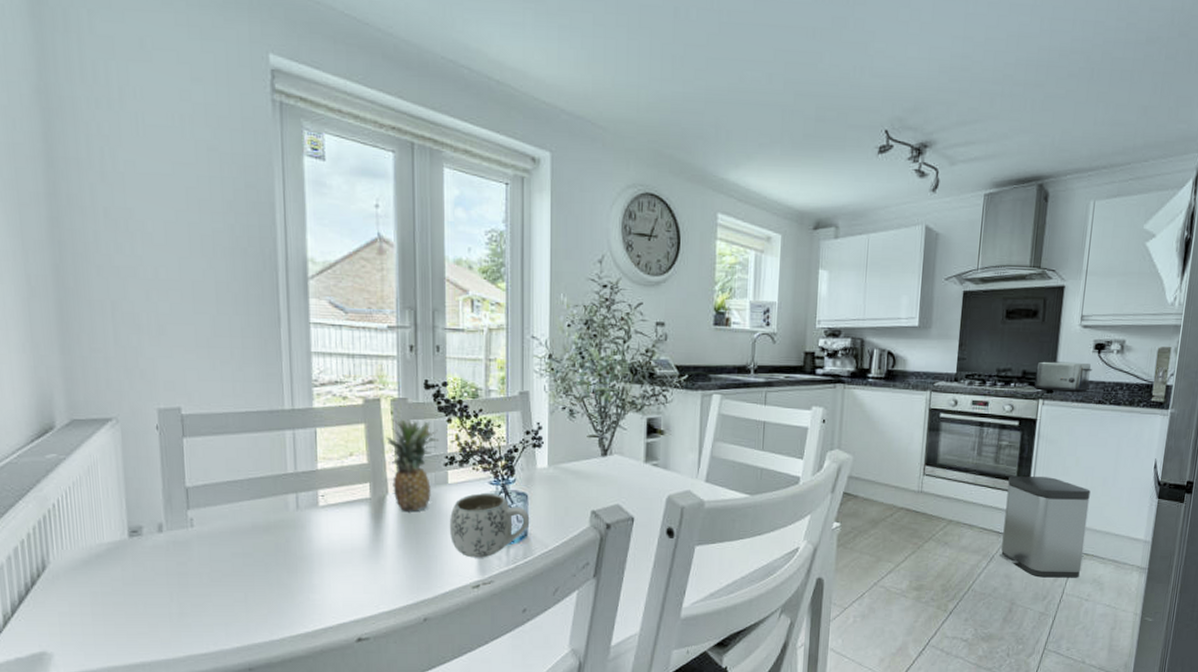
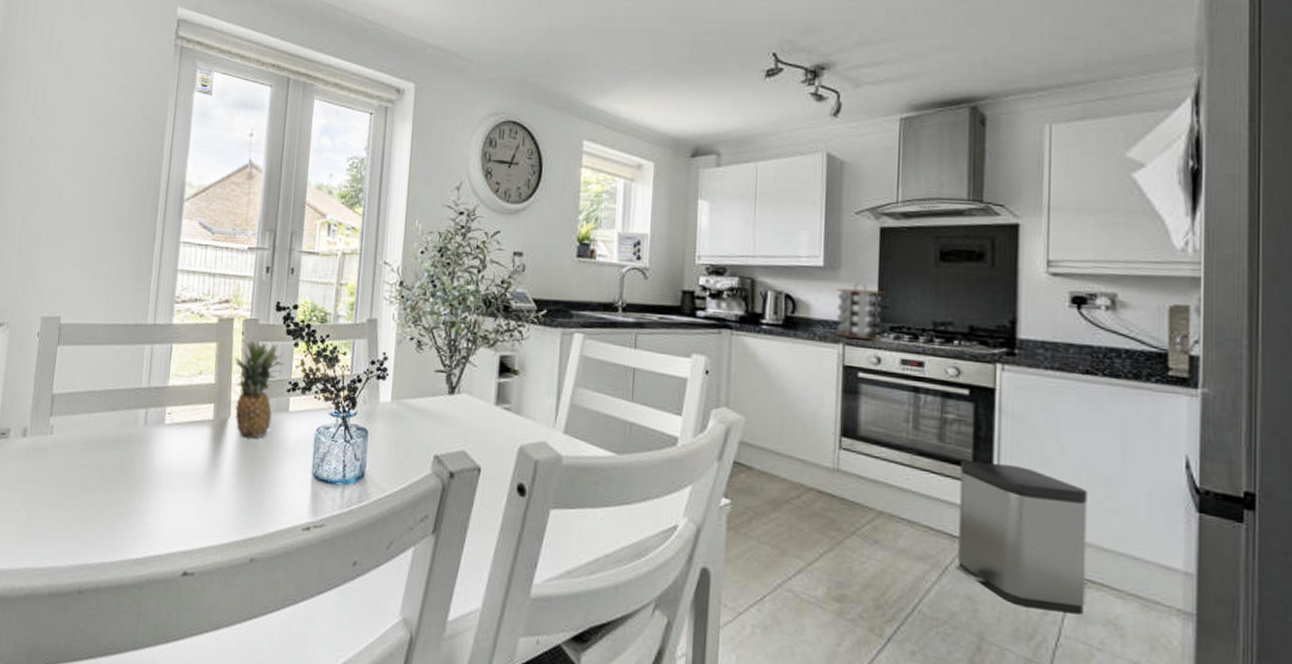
mug: present [449,493,530,558] -> none [285,424,369,497]
spice rack: none [923,338,964,387] -> present [834,281,885,341]
toaster: present [1034,361,1093,393] -> none [988,315,1072,359]

